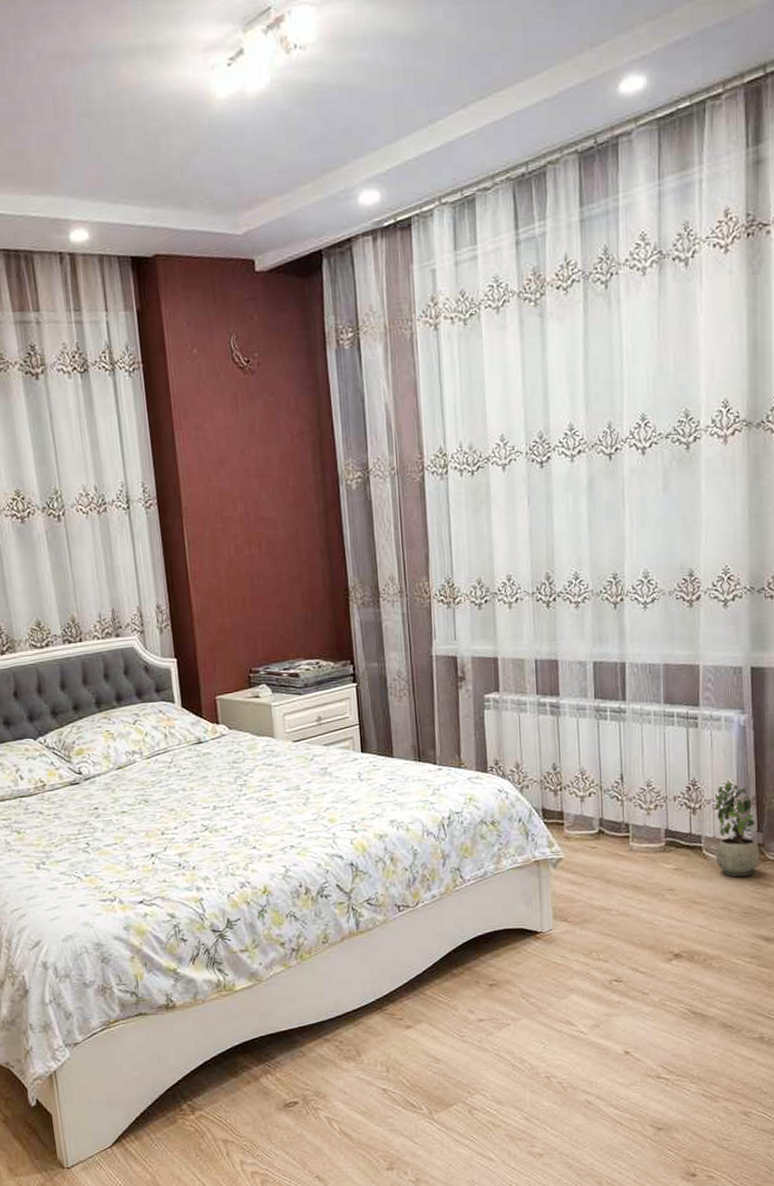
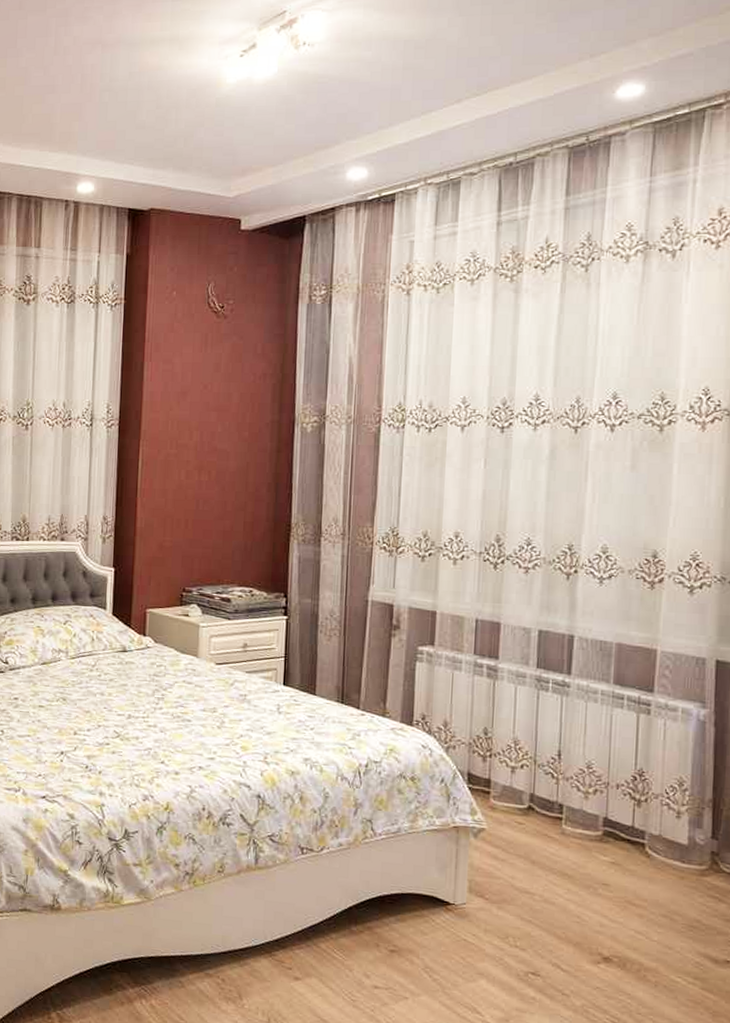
potted plant: present [714,782,760,878] -> none [660,779,713,886]

